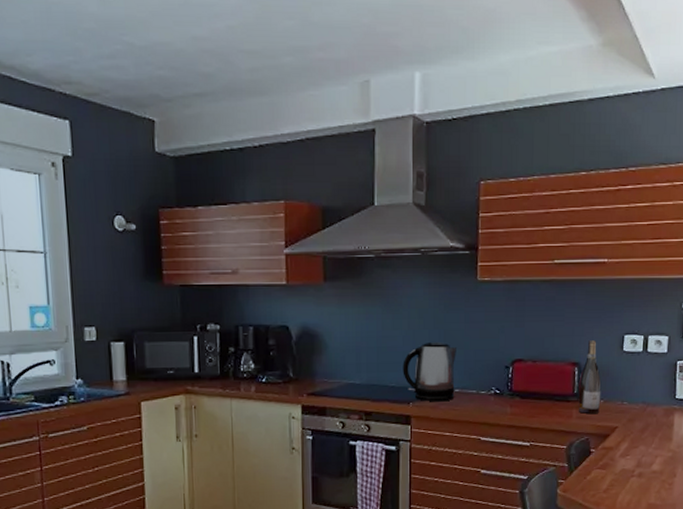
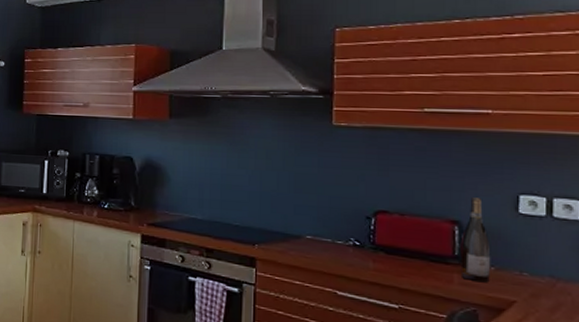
kettle: present [403,341,456,402] -> none [248,183,308,248]

